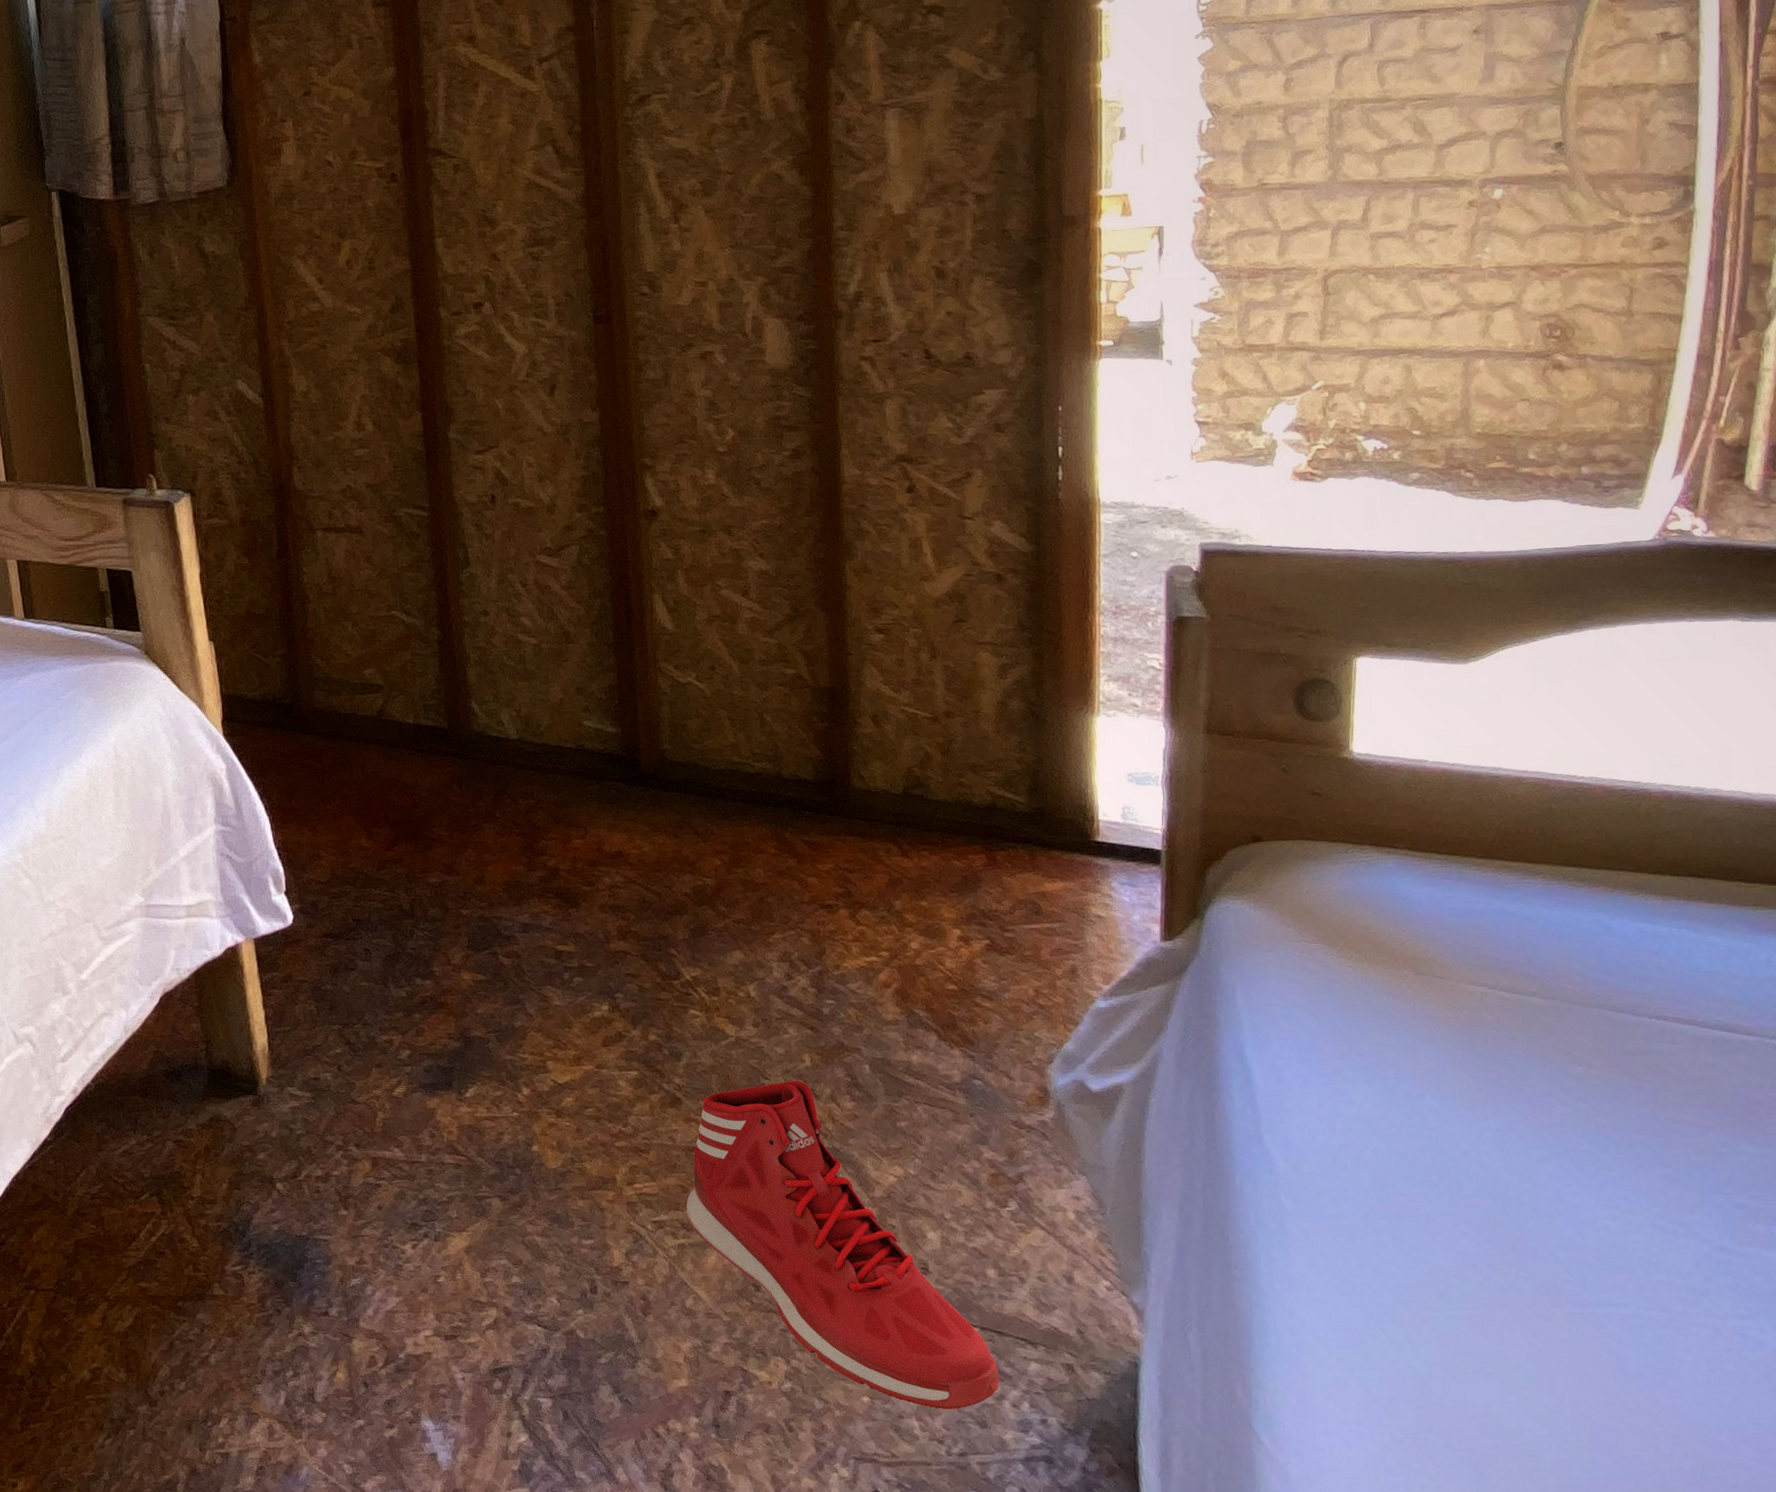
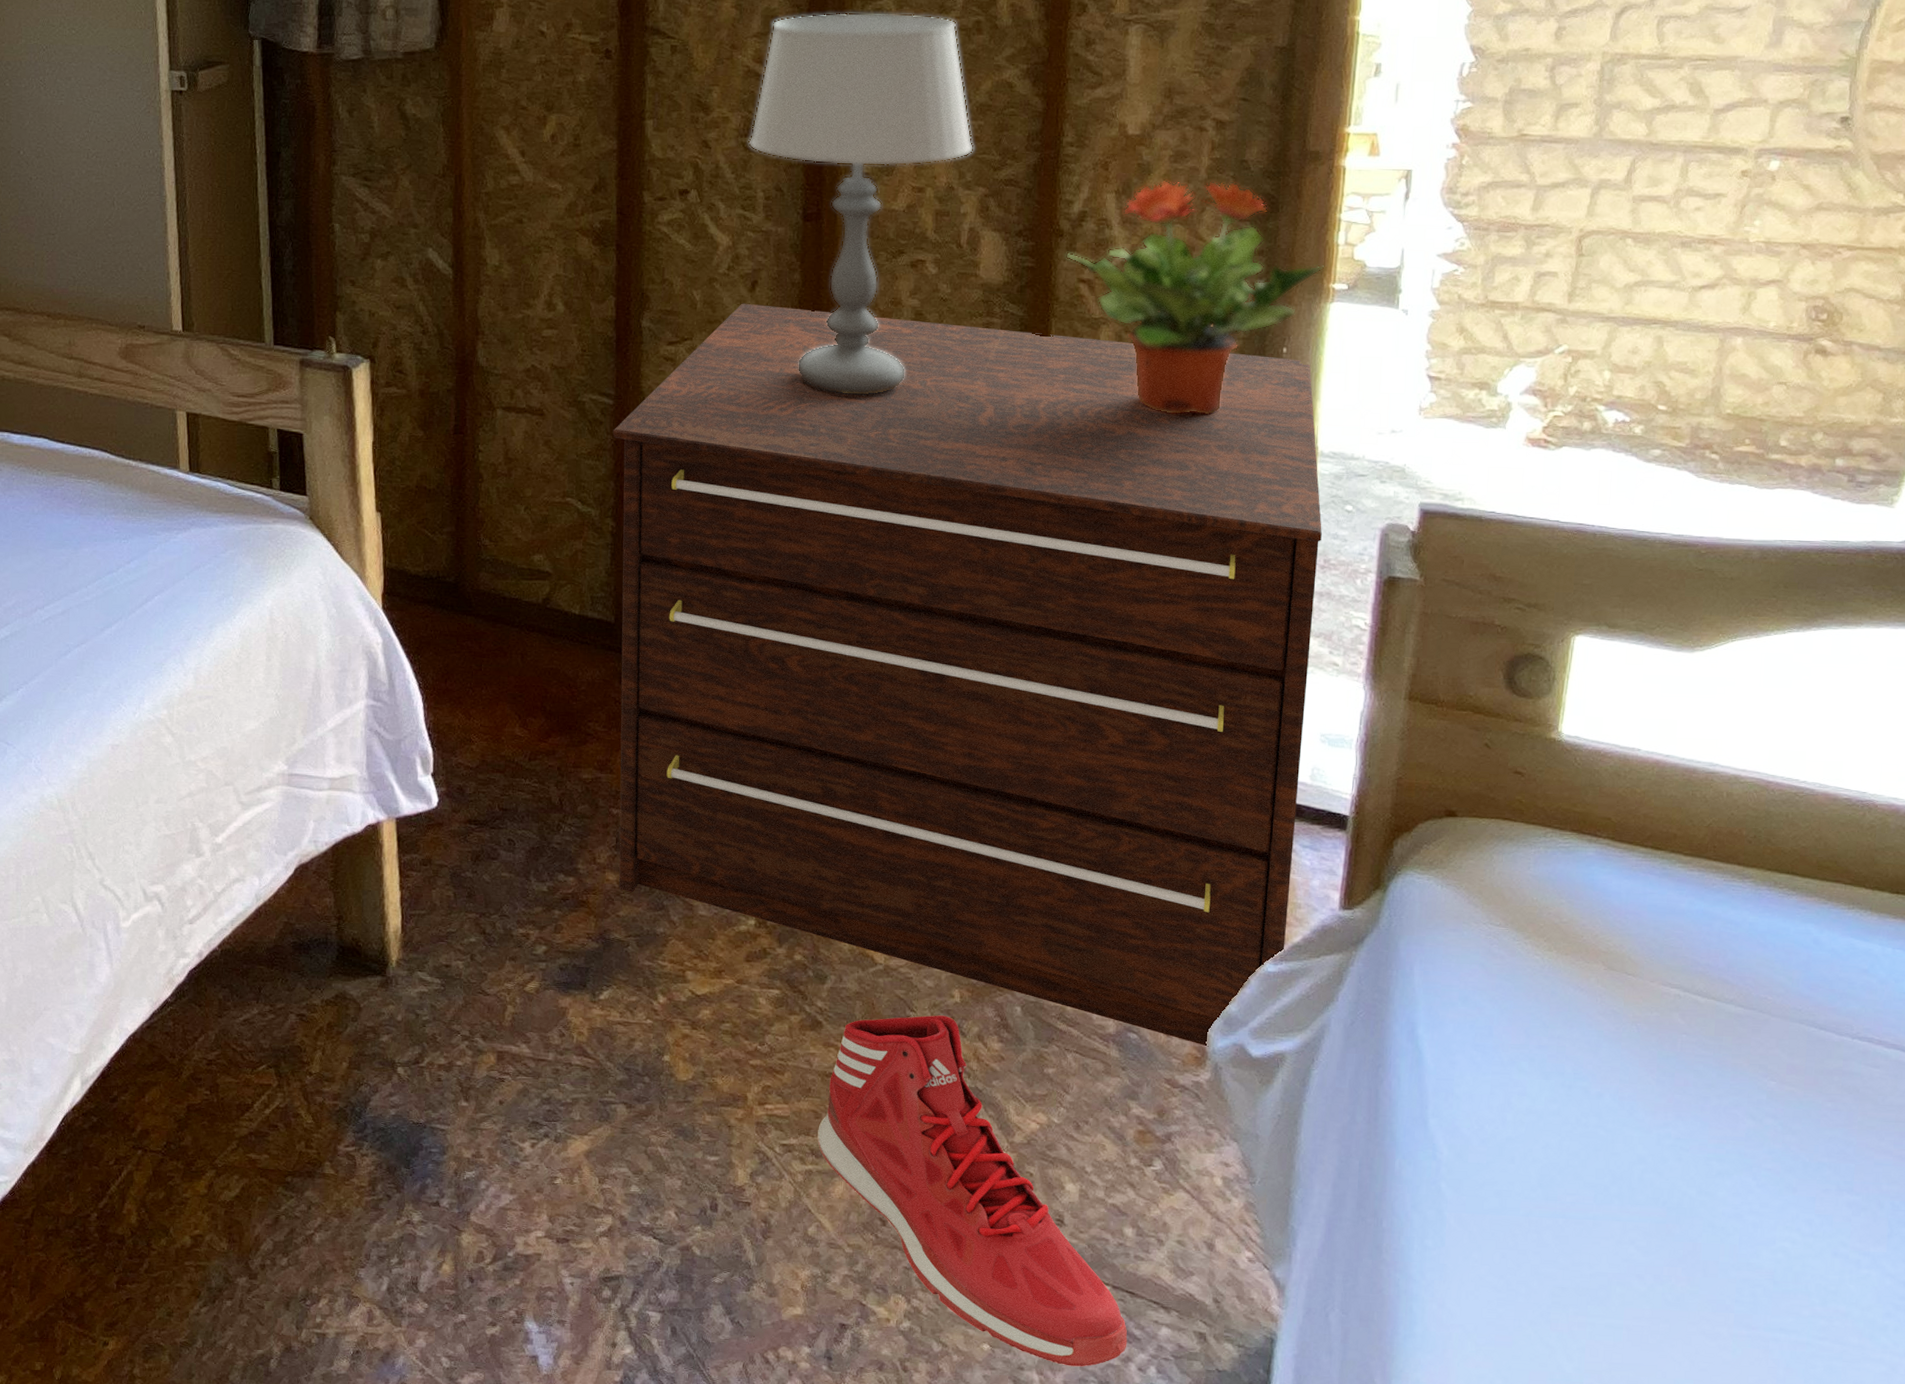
dresser: none [430,407,1113,1086] -> present [612,303,1322,1047]
table lamp: none [535,115,750,486] -> present [748,12,974,395]
potted plant: none [847,252,1090,479] -> present [1067,180,1325,414]

